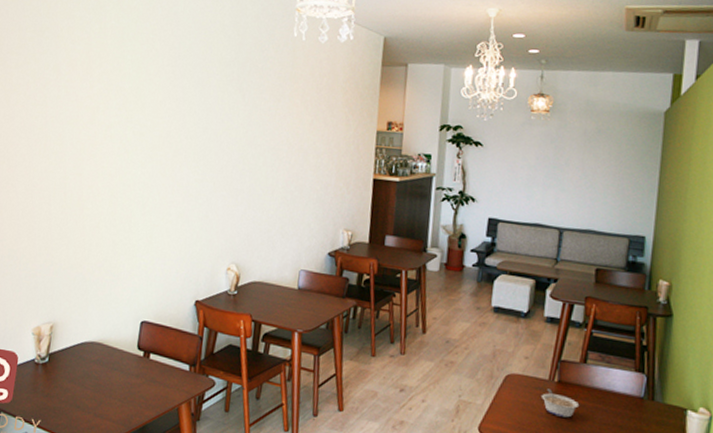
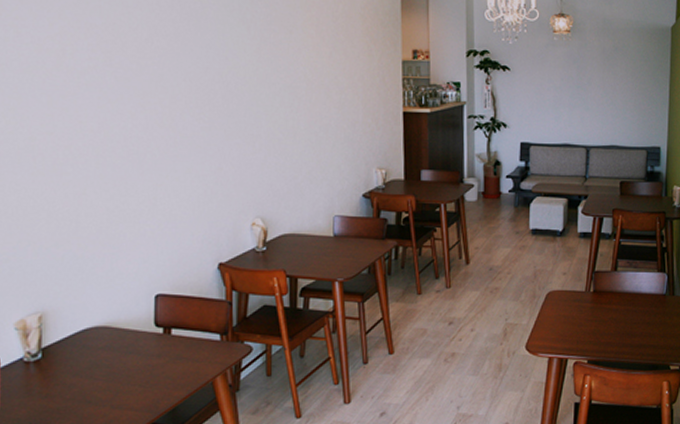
legume: present [540,389,580,418] -> none [579,299,613,323]

